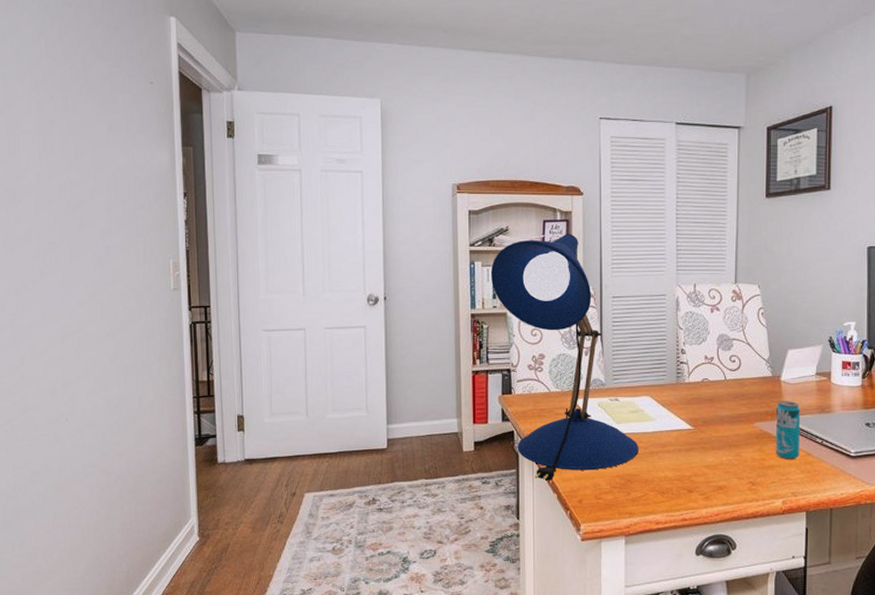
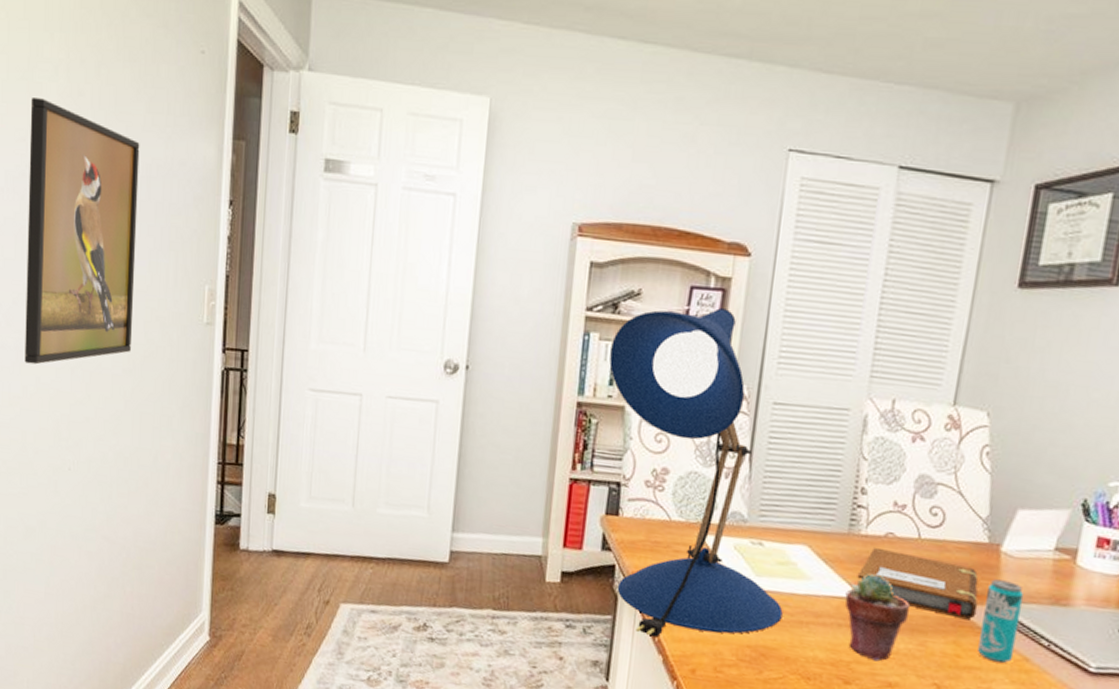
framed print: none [9,128,112,339] -> present [24,98,140,365]
potted succulent: none [681,410,726,472] -> present [845,573,910,662]
notebook: none [687,390,770,433] -> present [857,547,979,620]

